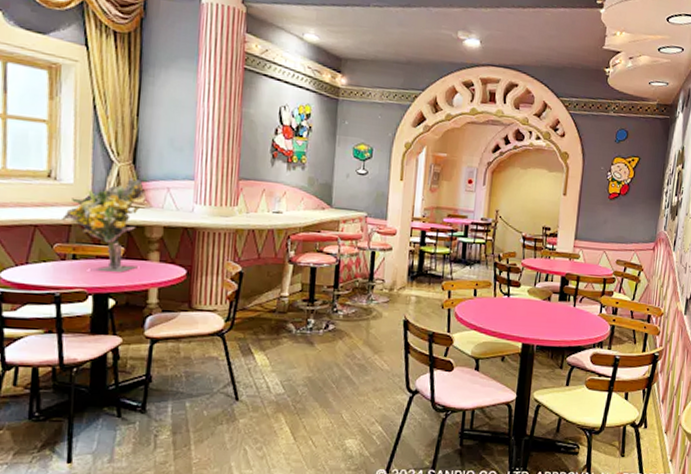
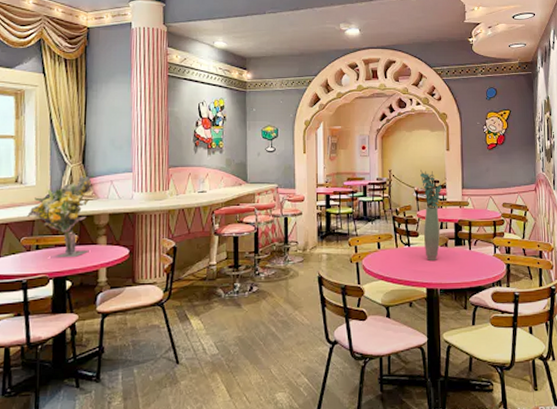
vase: none [525,213,553,316] -> present [420,169,443,262]

